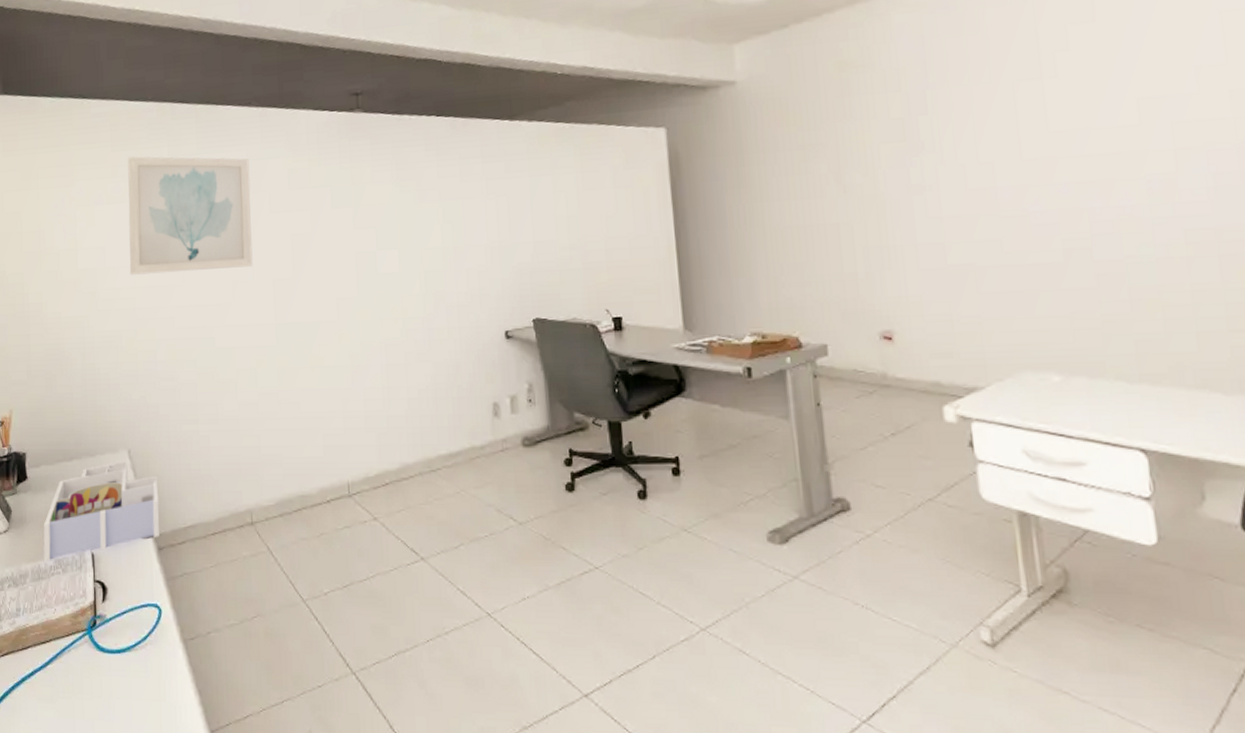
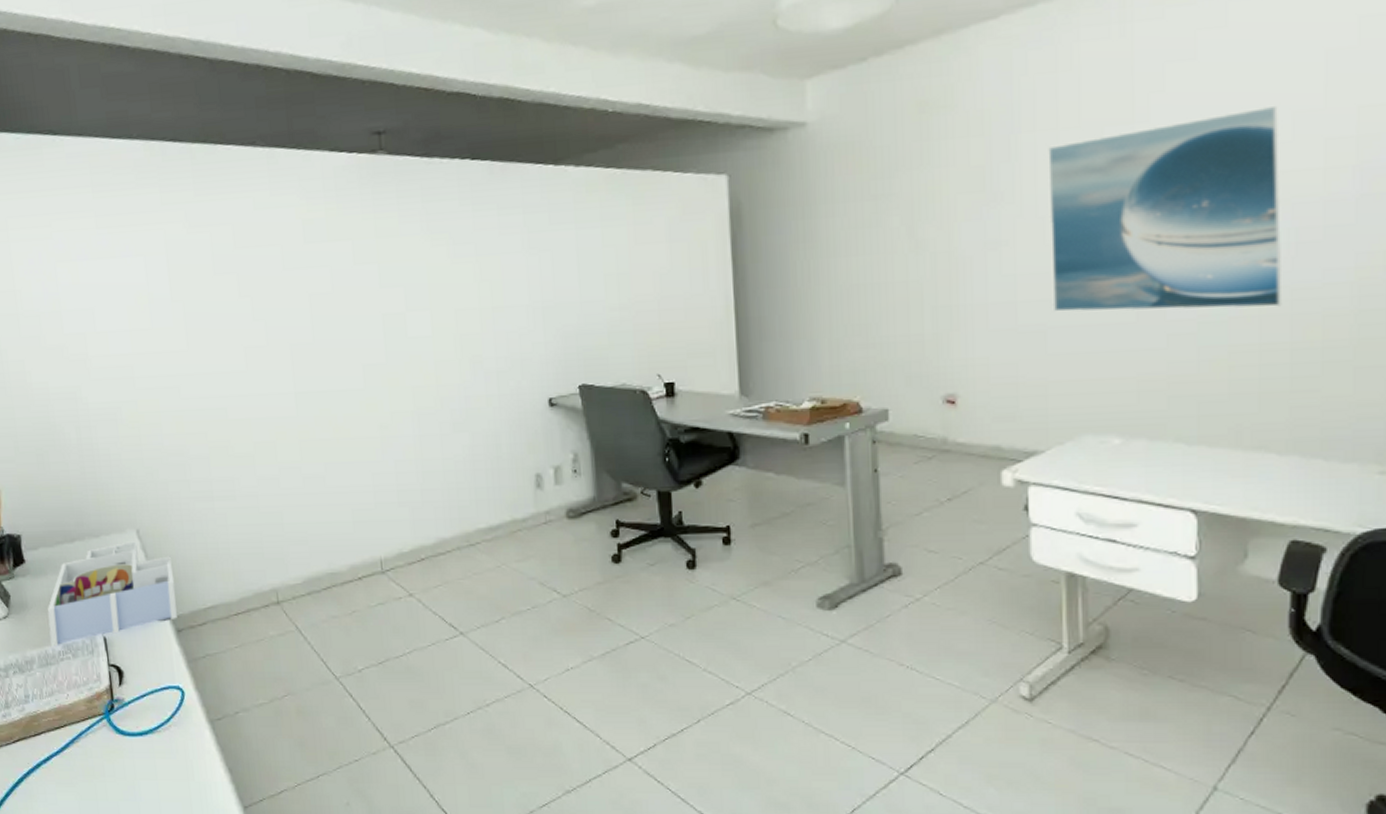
wall art: present [127,156,253,275] -> none [113,204,266,340]
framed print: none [962,62,1209,253] -> present [1048,107,1282,312]

